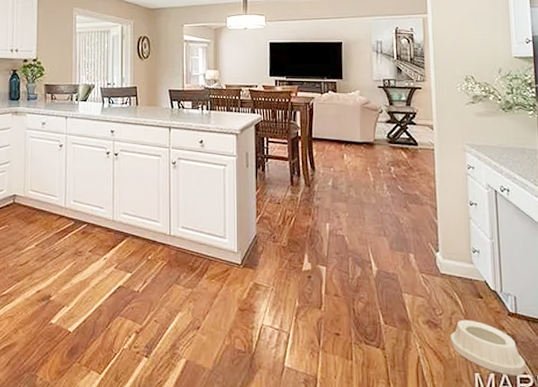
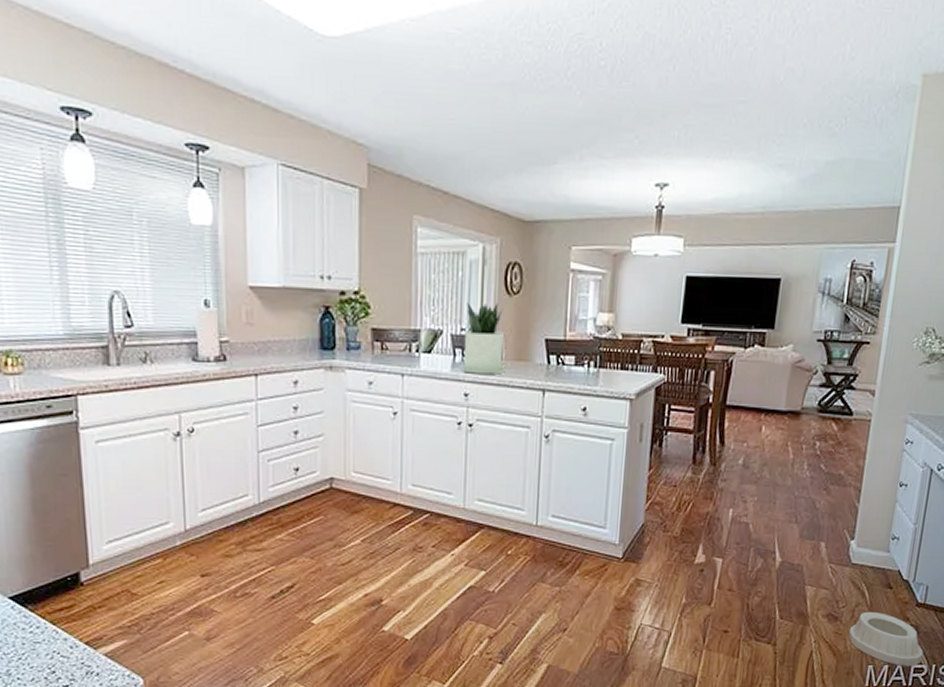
planter: none [107,64,142,116] -> present [460,302,507,374]

